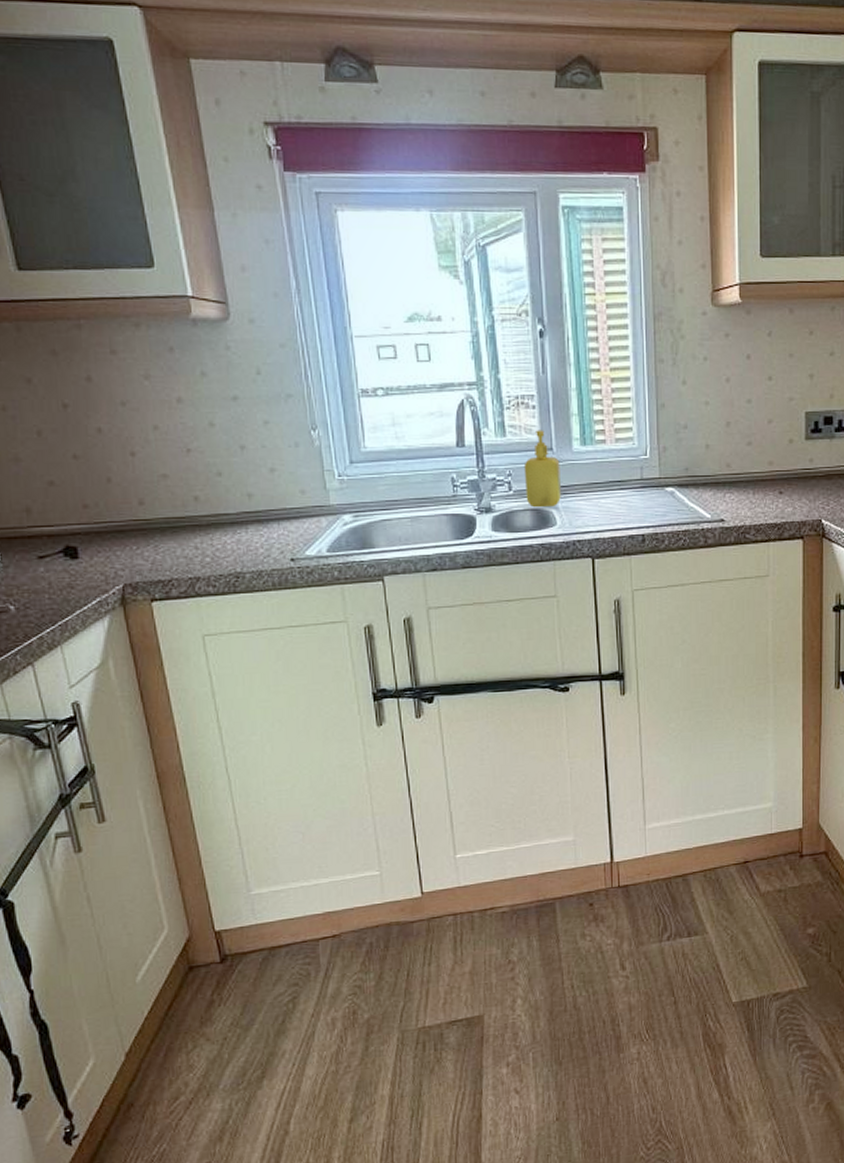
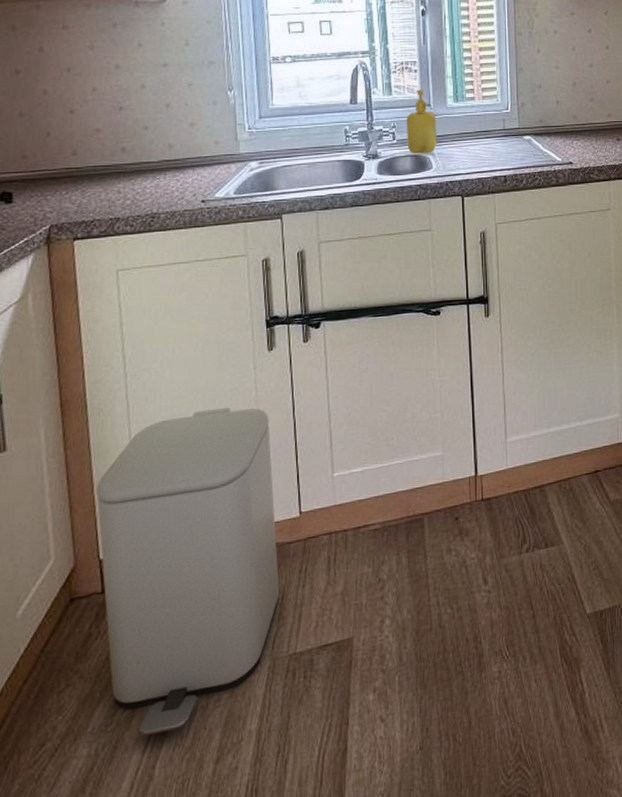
pedal bin: none [204,783,405,1096] -> present [96,407,280,737]

